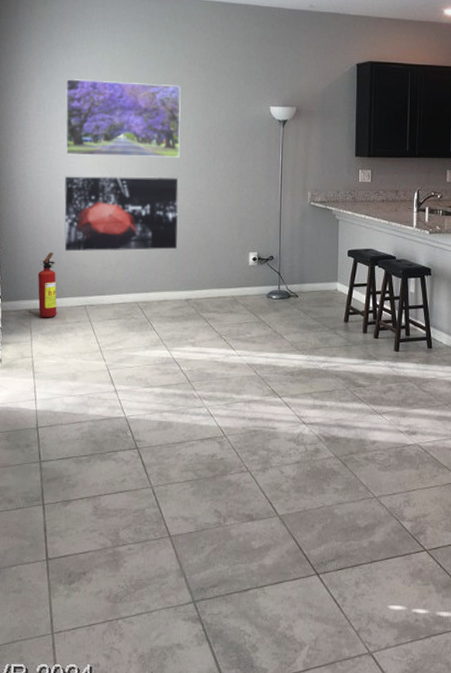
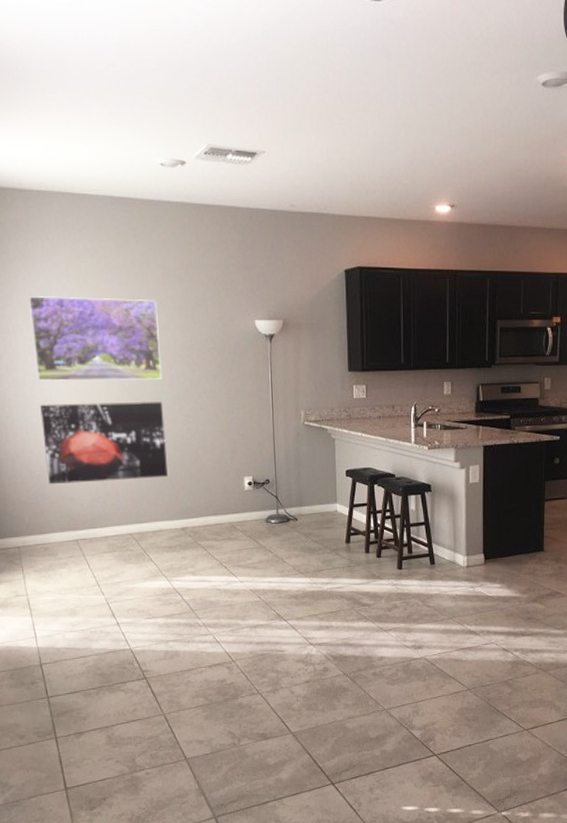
fire extinguisher: present [38,252,57,318] -> none [23,487,48,555]

